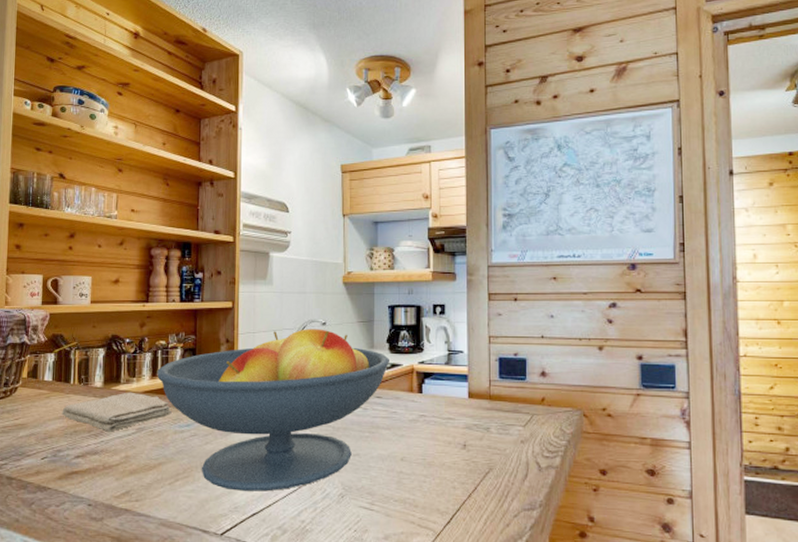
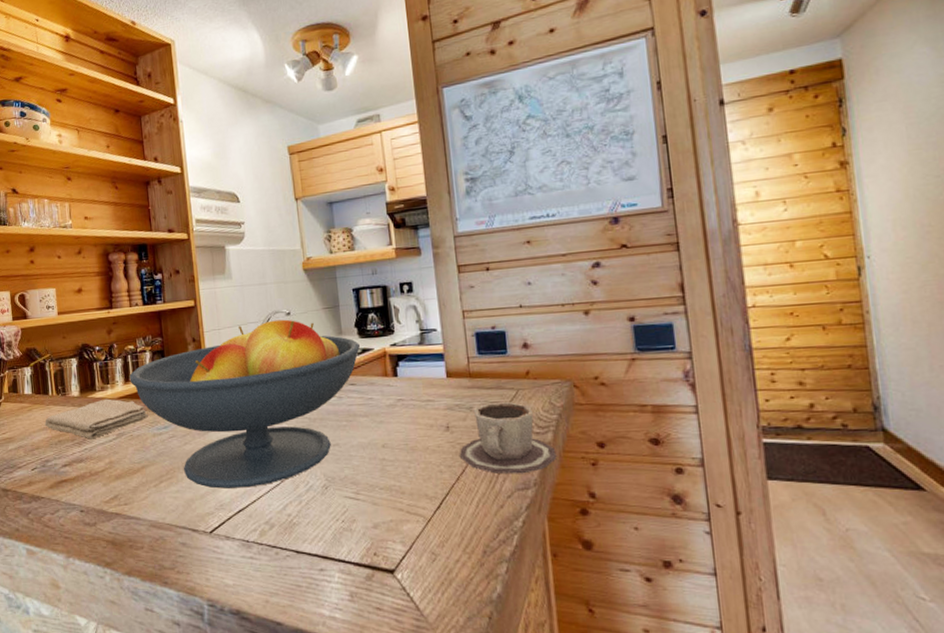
cup: none [473,425,563,495] -> present [459,402,557,474]

